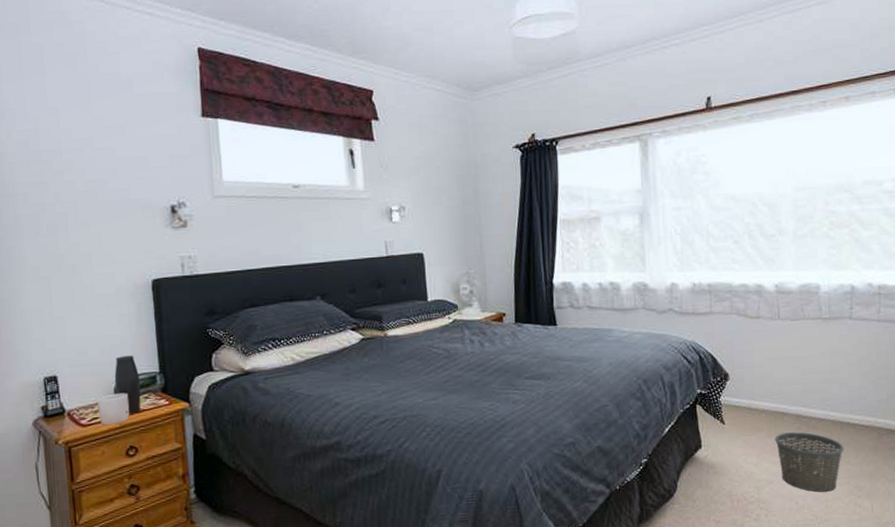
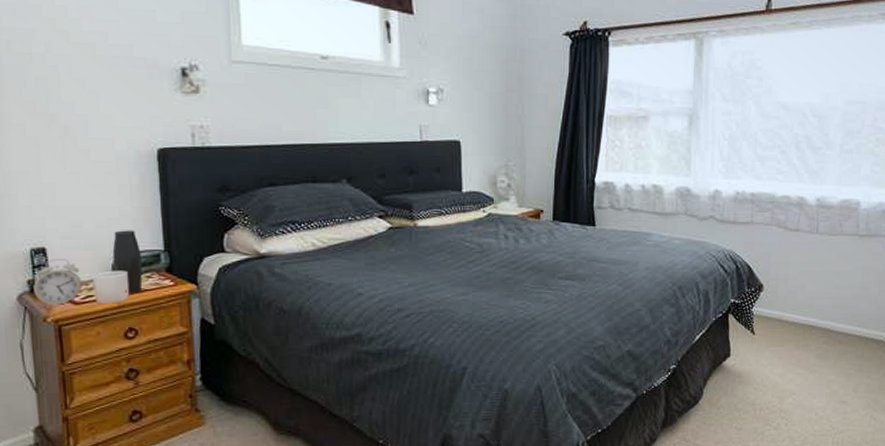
alarm clock: none [47,384,89,430] -> present [33,258,83,306]
basket: present [775,432,844,492] -> none [801,345,867,404]

